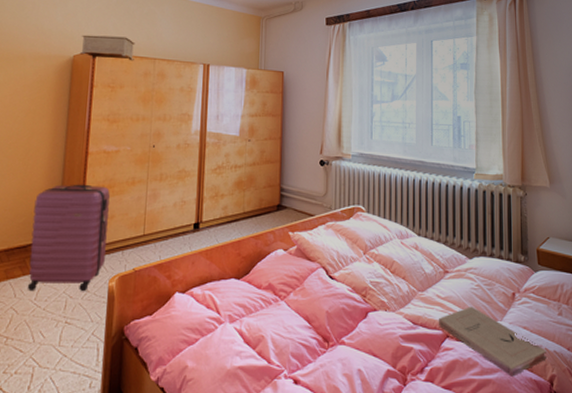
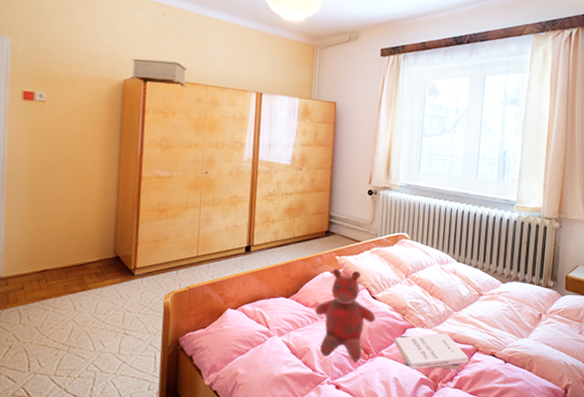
suitcase: present [28,184,110,292] -> none [87,207,164,307]
teddy bear: none [268,245,335,351] -> present [314,268,376,361]
books: none [356,317,439,359] -> present [394,333,469,370]
book: present [438,306,547,377] -> none [469,325,565,385]

